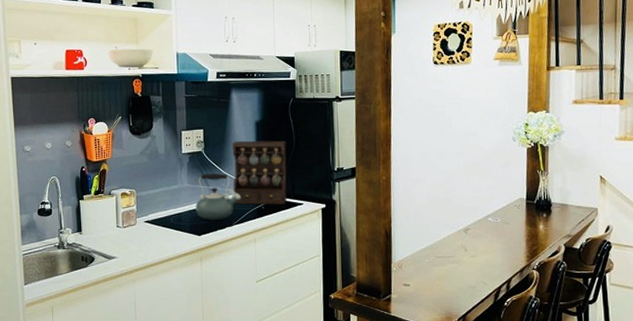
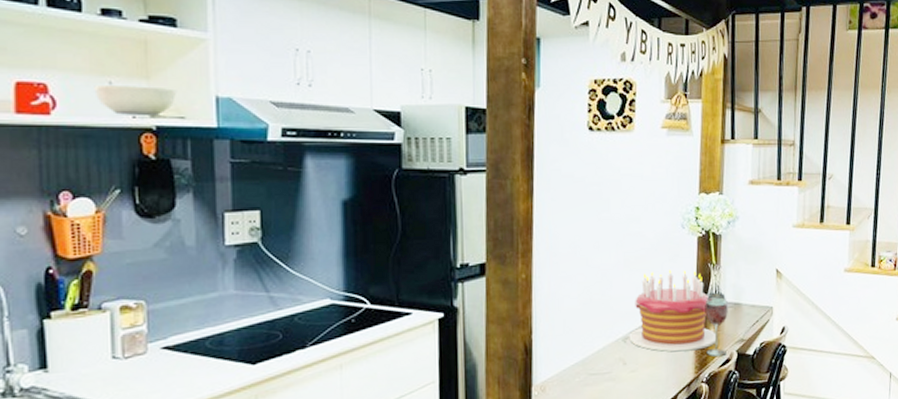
kettle: present [195,173,241,221] -> none [247,273,320,342]
spice rack: present [232,140,287,205] -> none [306,227,389,318]
birthday cake: none [469,175,546,243] -> present [629,270,717,352]
wineglass: none [534,195,557,248] -> present [705,293,729,356]

